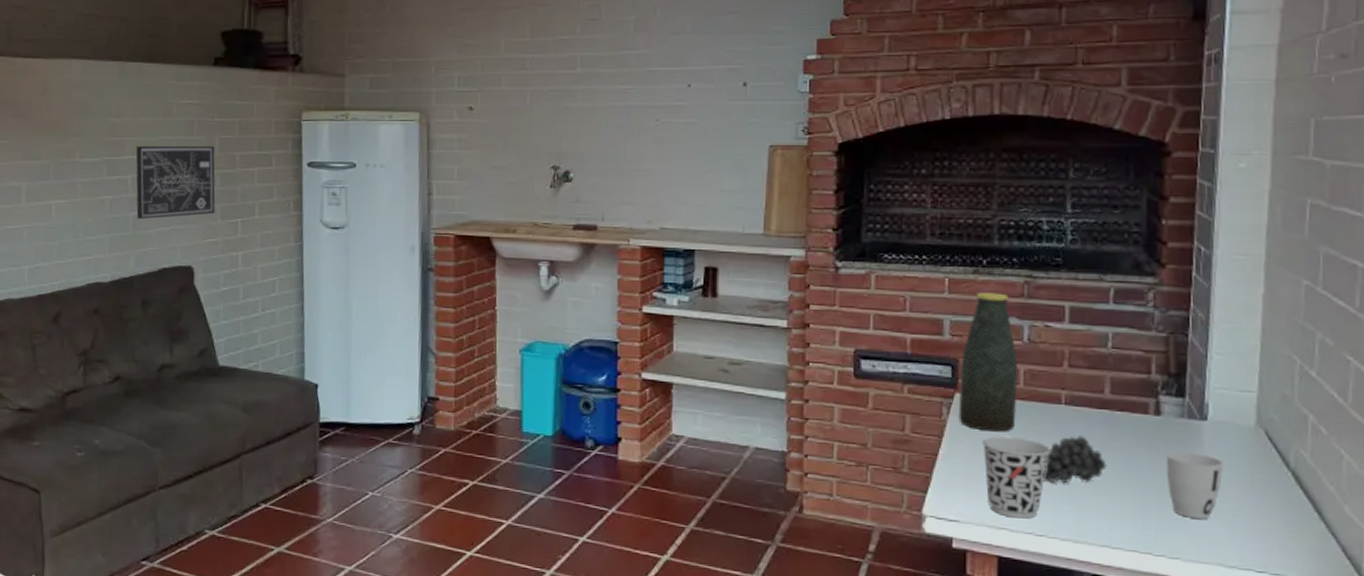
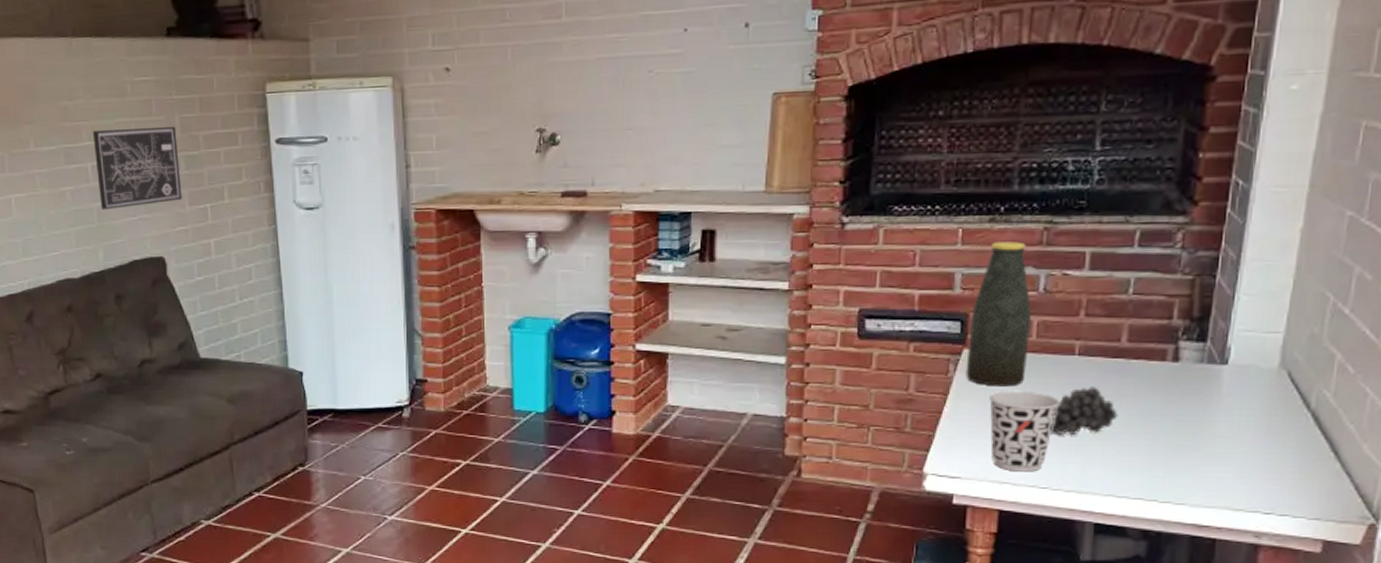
cup: present [1167,451,1224,519] -> none [1180,398,1241,464]

